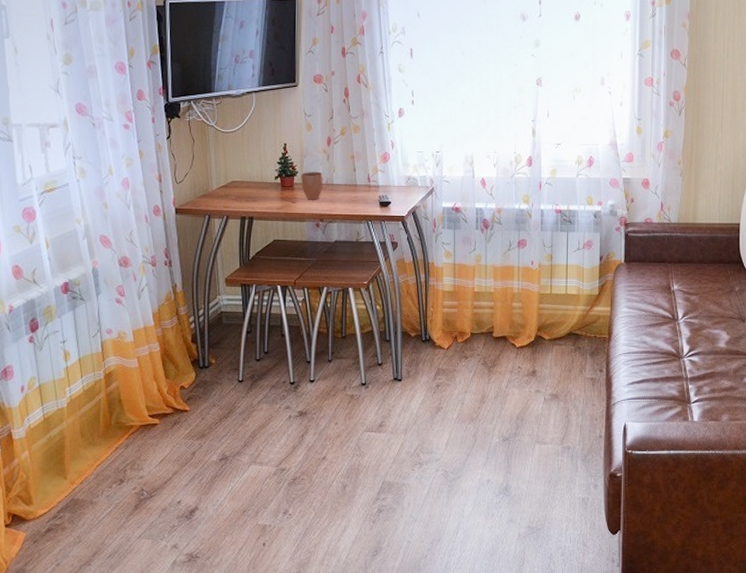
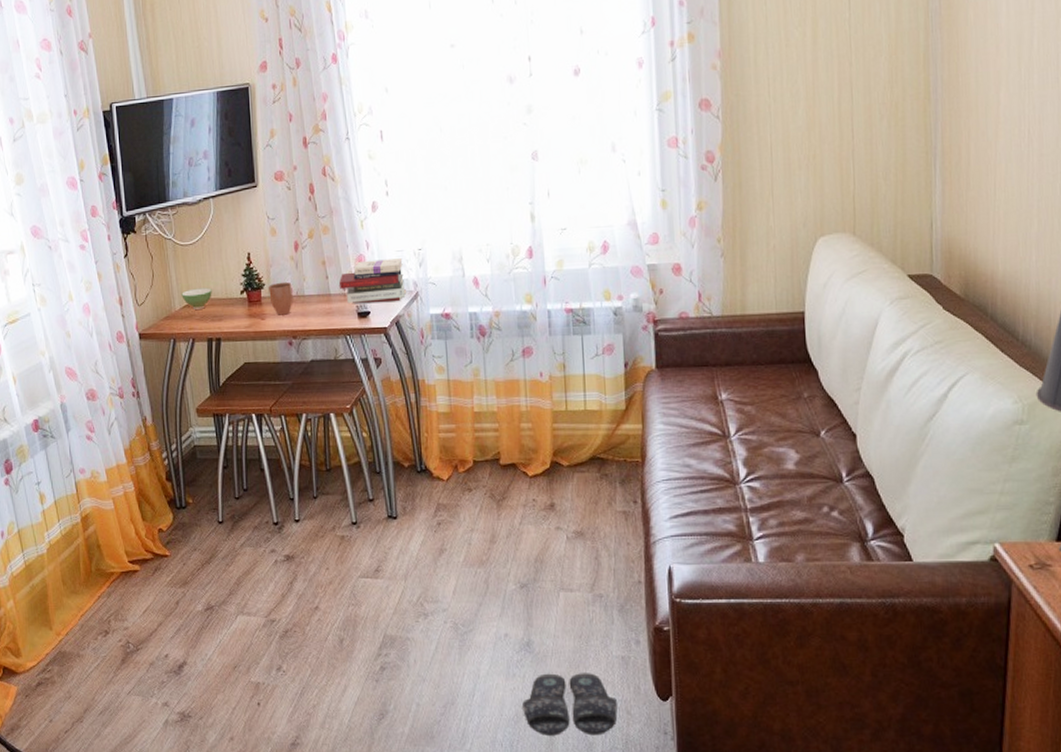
bowl: none [219,171,250,190] -> present [181,287,213,309]
books: none [365,158,424,194] -> present [339,258,407,303]
slippers: none [498,512,576,566] -> present [522,673,617,736]

